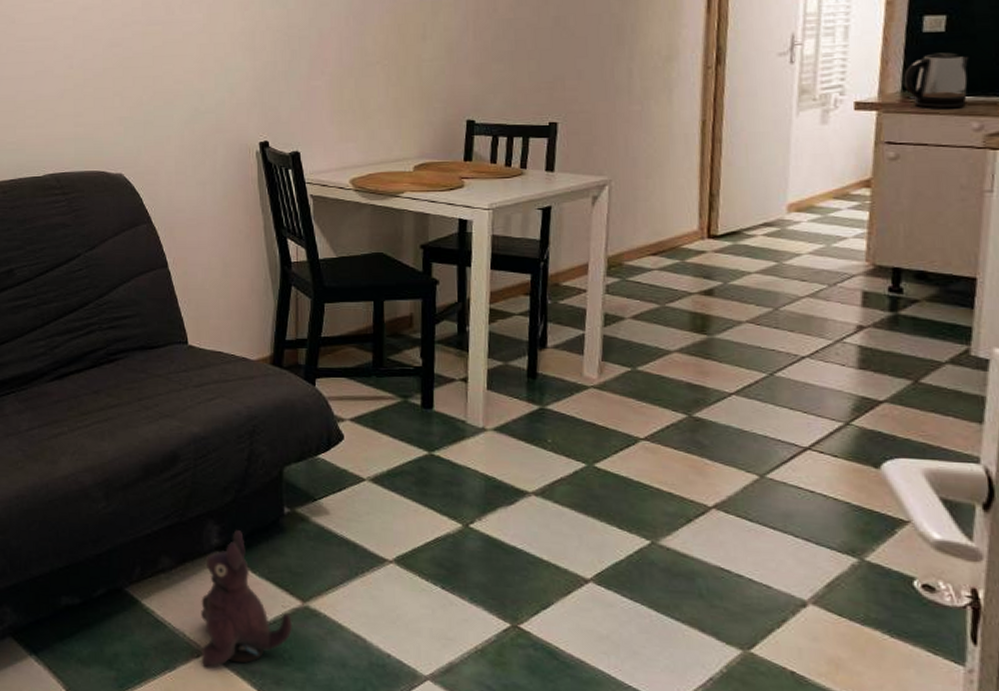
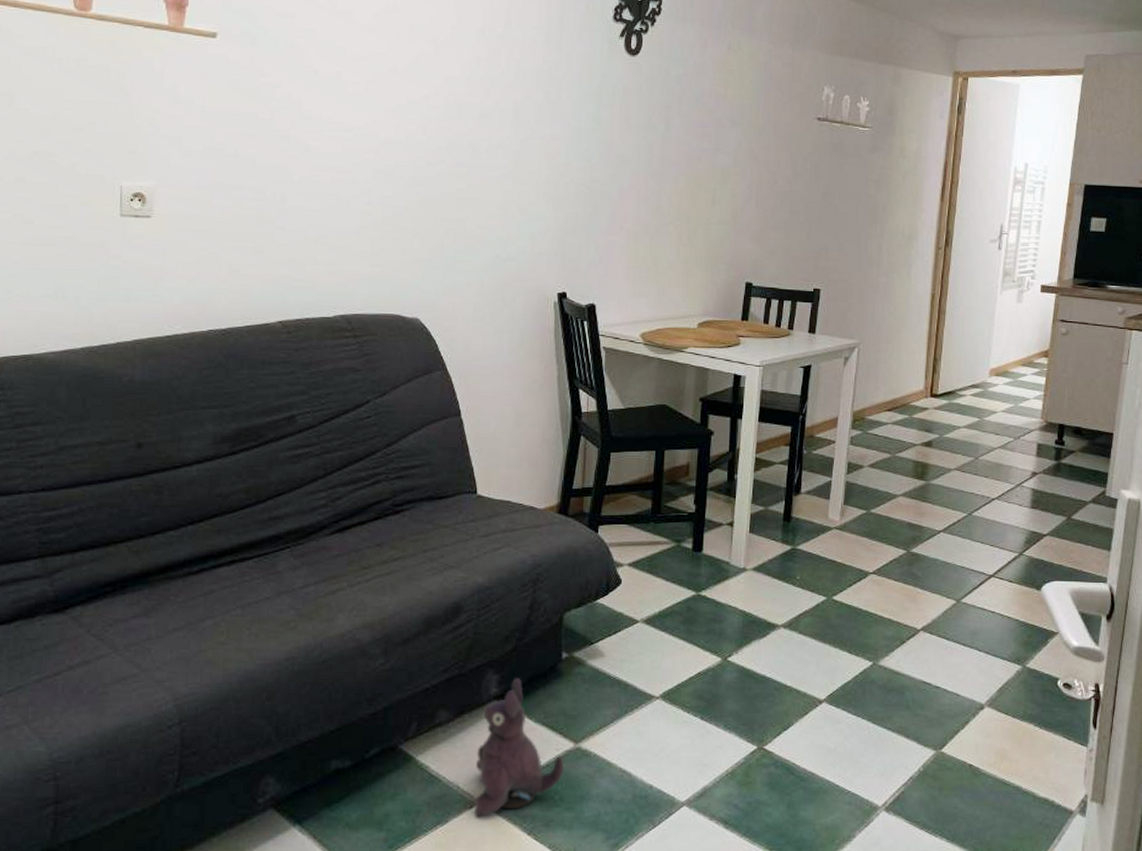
kettle: present [904,52,970,109] -> none [1076,248,1119,295]

